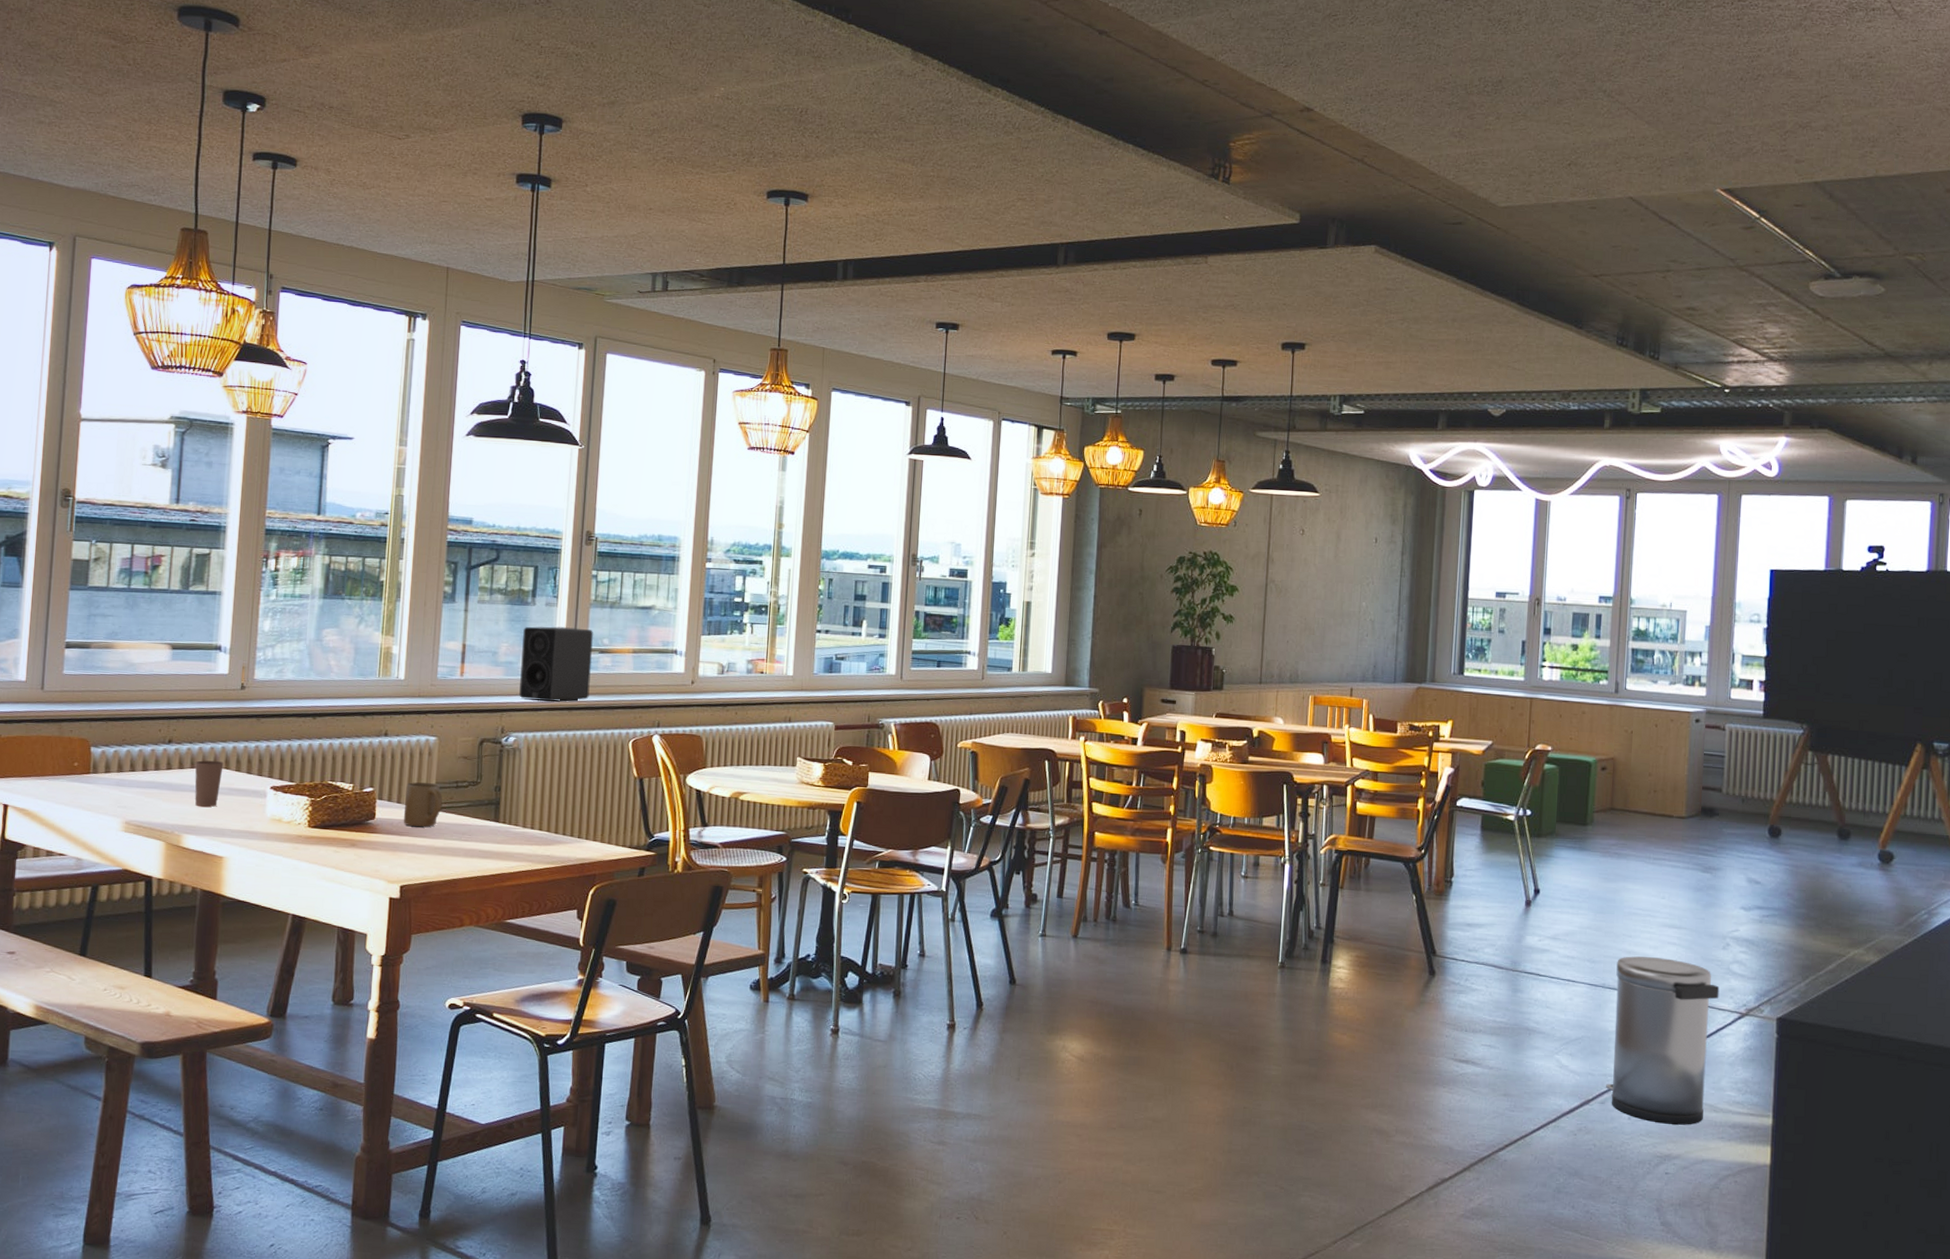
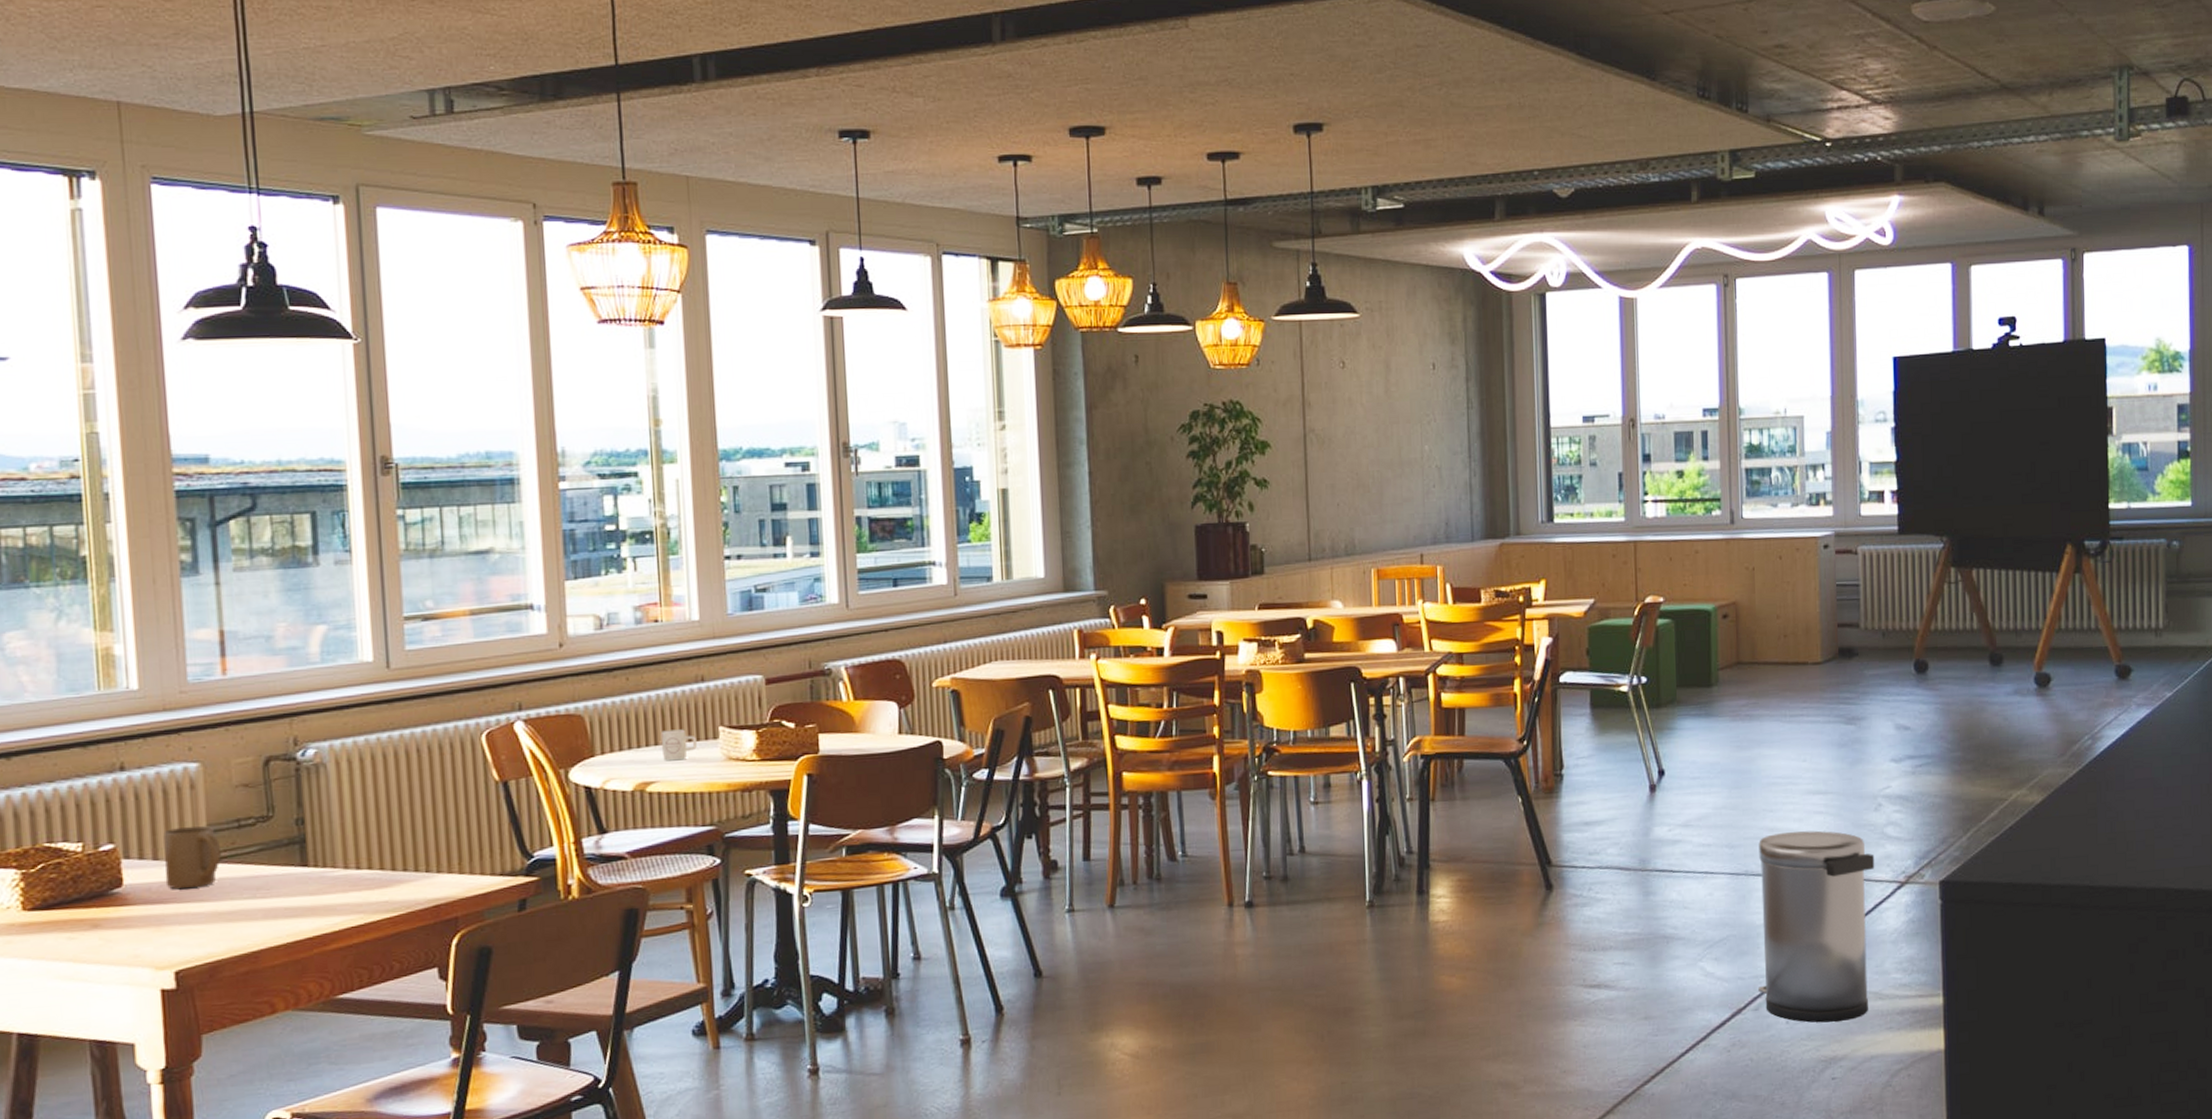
speaker: present [519,626,593,702] -> none [307,589,416,695]
mug: none [754,755,780,779] -> present [660,729,697,761]

